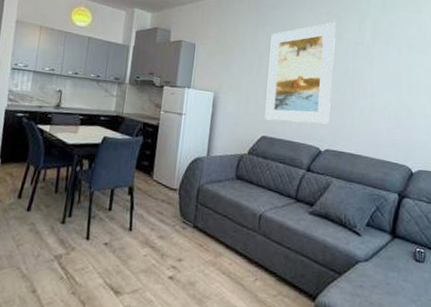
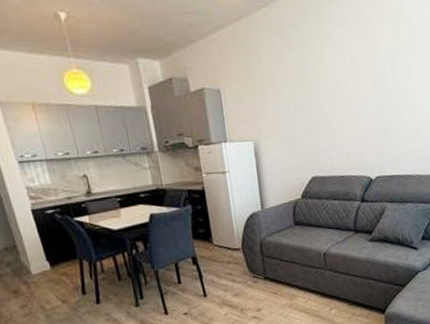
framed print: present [264,22,336,124] -> none [301,32,377,159]

